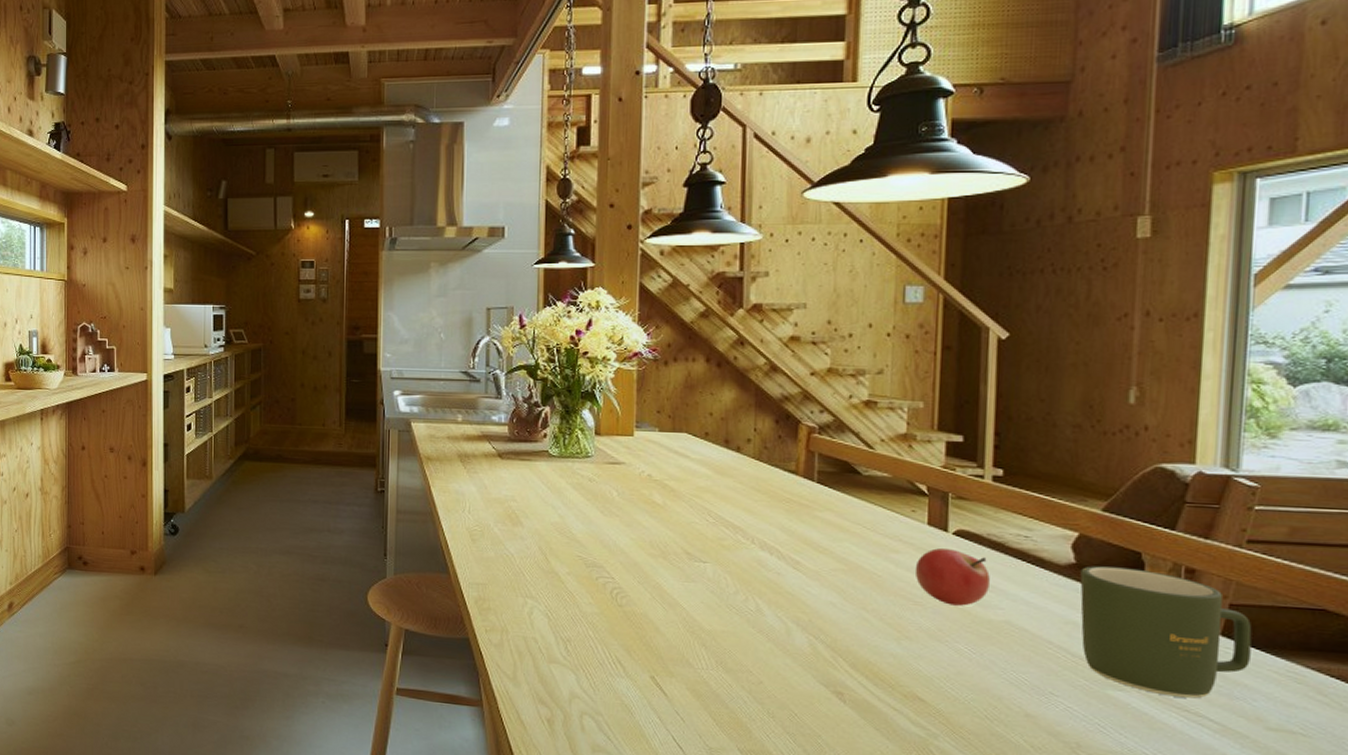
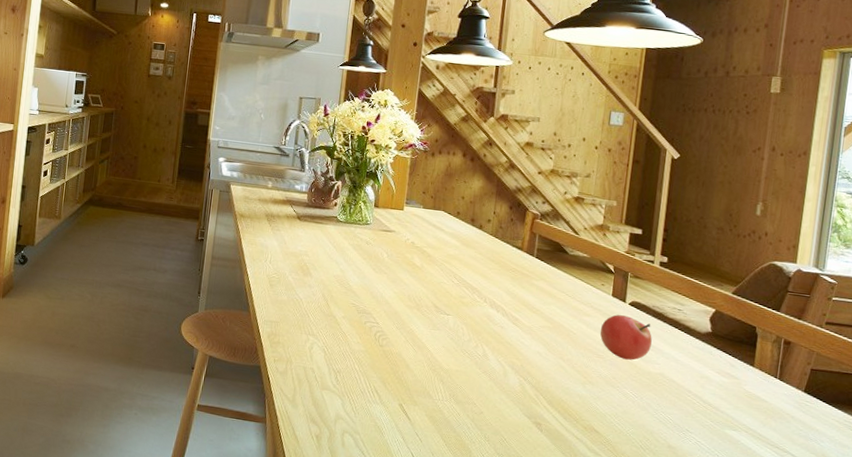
mug: present [1080,566,1252,699] -> none [711,335,824,439]

